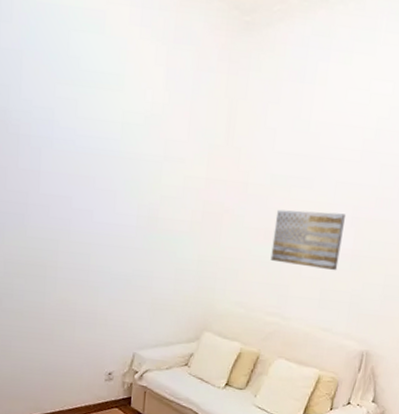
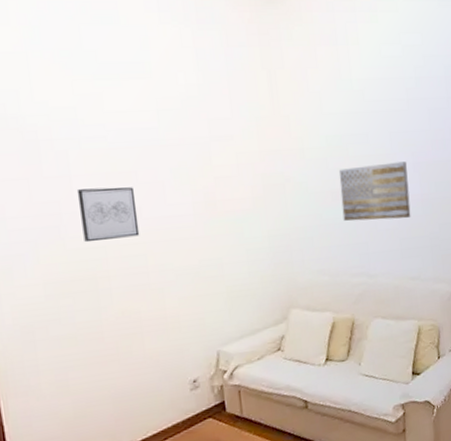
wall art: none [42,185,90,237] -> present [76,187,140,243]

